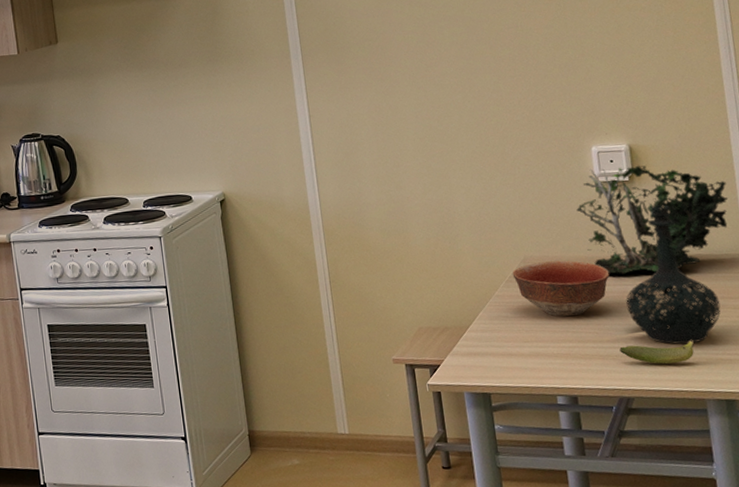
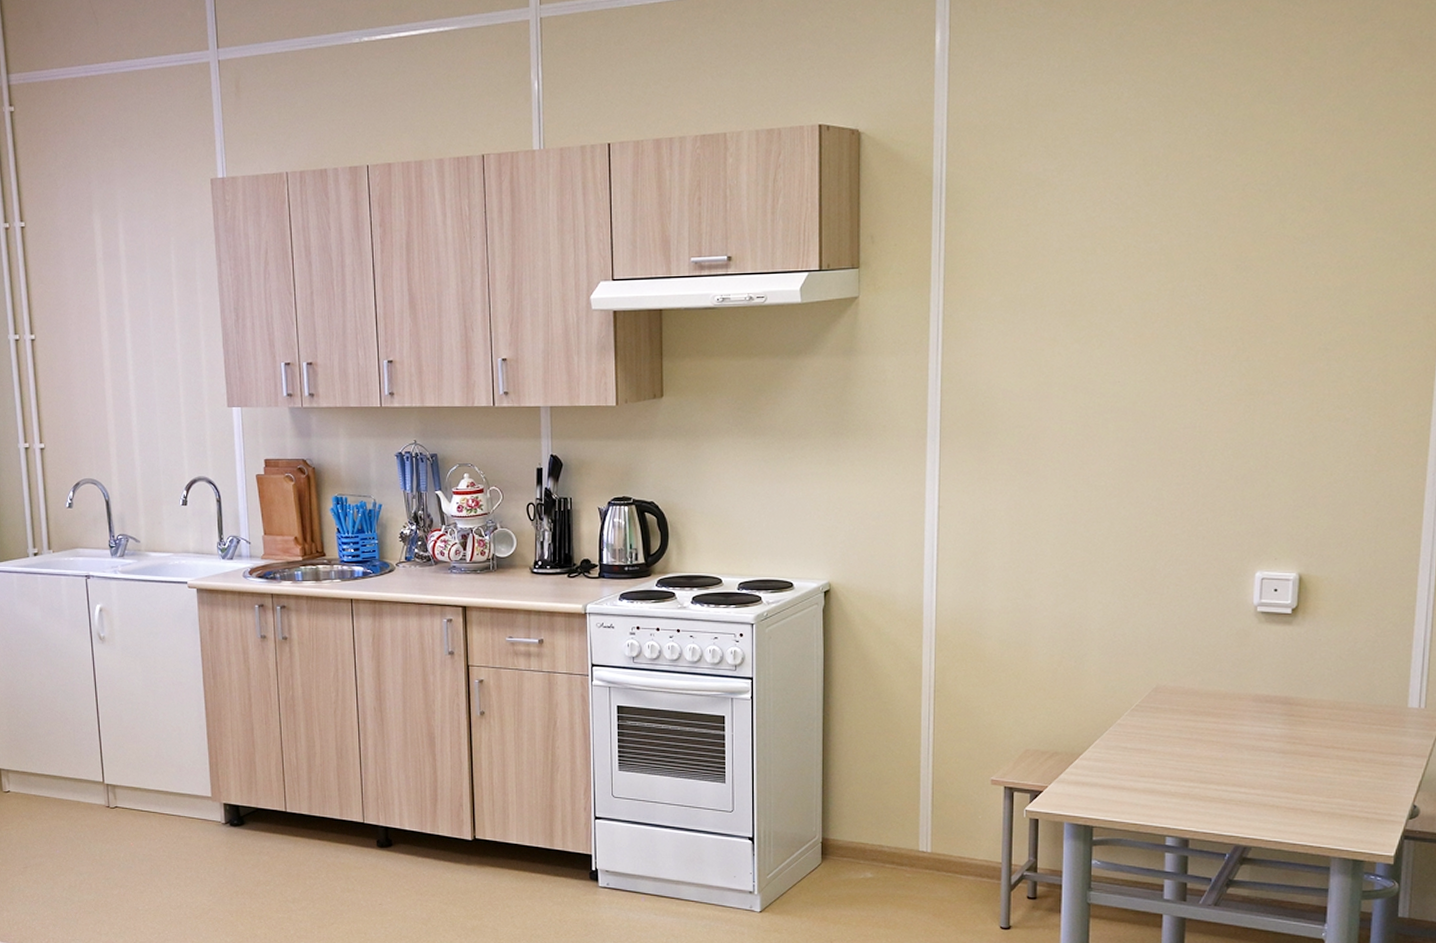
bowl: present [512,260,610,317] -> none [1140,693,1249,755]
plant: present [576,165,728,275] -> none [1225,597,1403,717]
banana: present [619,340,694,364] -> none [1245,792,1330,816]
bottle: present [626,204,721,344] -> none [1262,644,1368,797]

